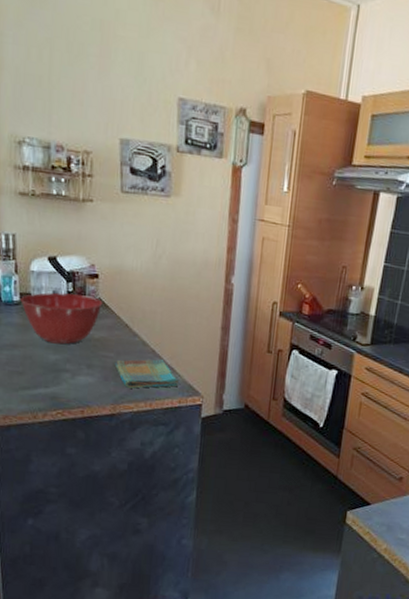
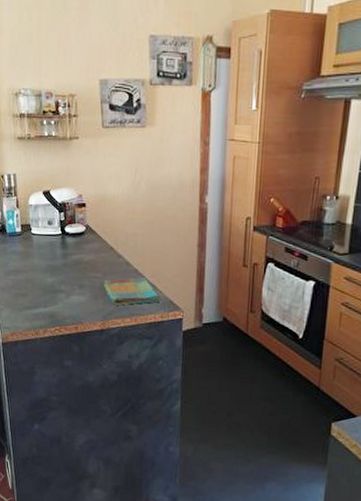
mixing bowl: present [20,292,103,345] -> none [22,222,90,268]

